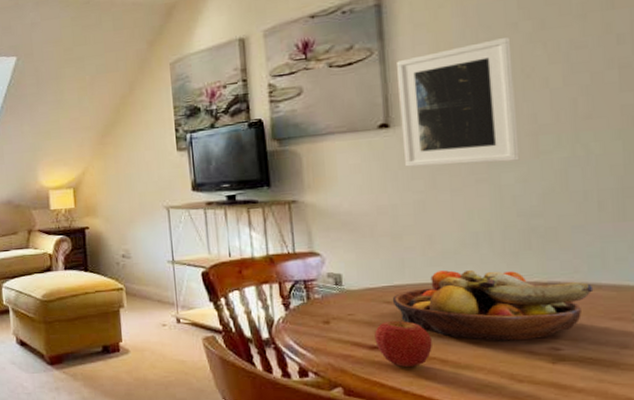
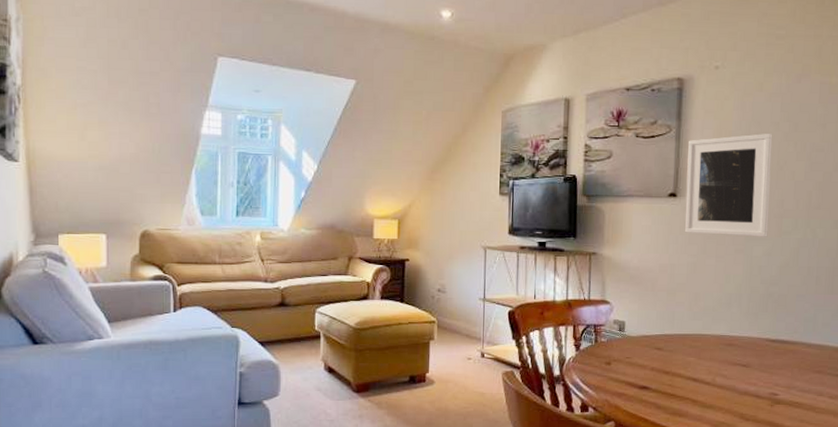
apple: present [374,320,432,368] -> none [645,364,688,406]
fruit bowl: present [392,269,594,341] -> none [662,324,805,386]

